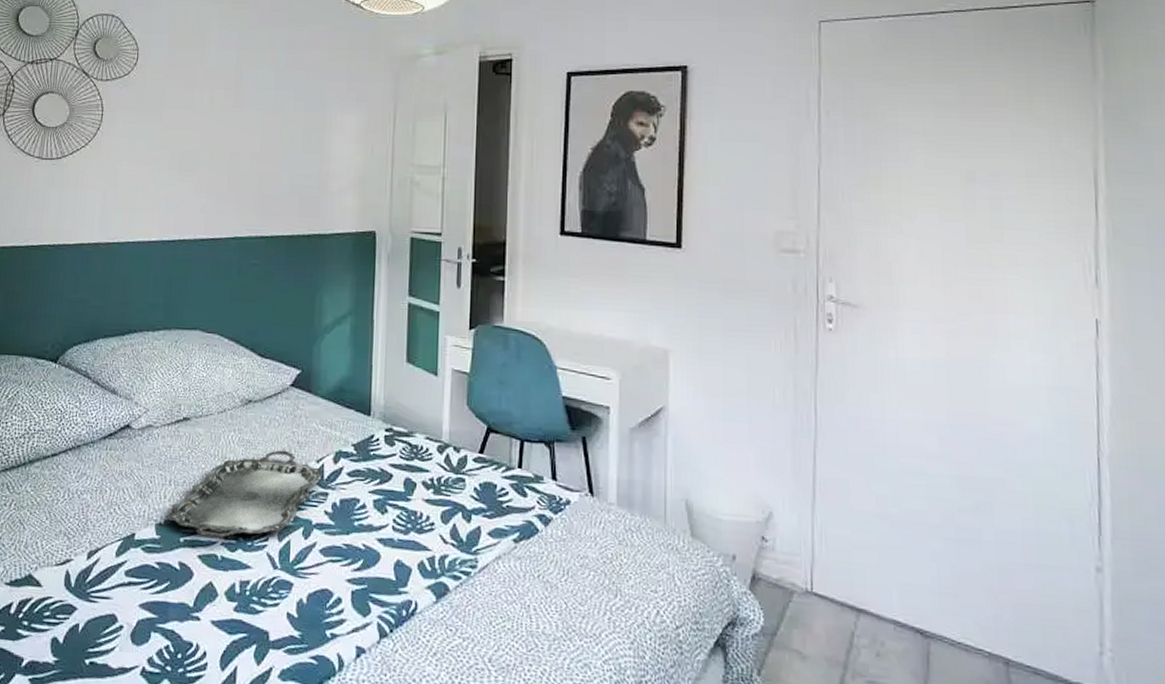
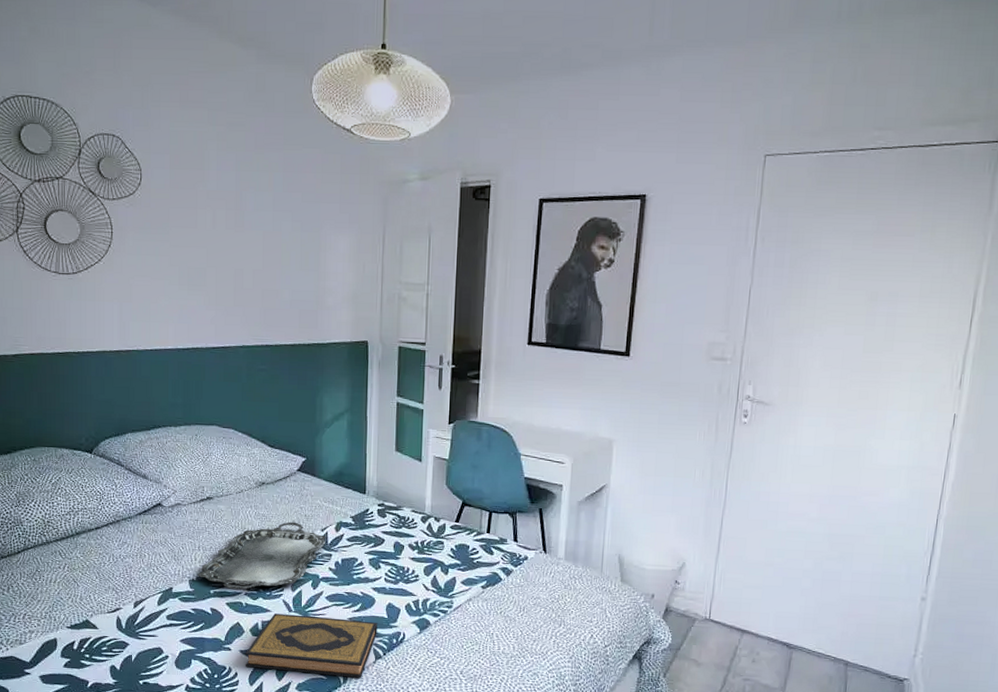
hardback book: none [216,571,383,664] -> present [245,613,377,678]

